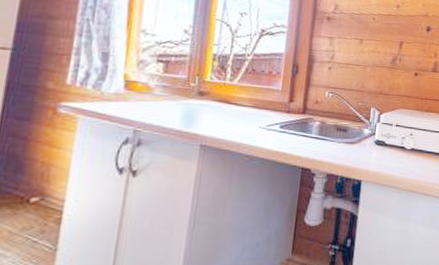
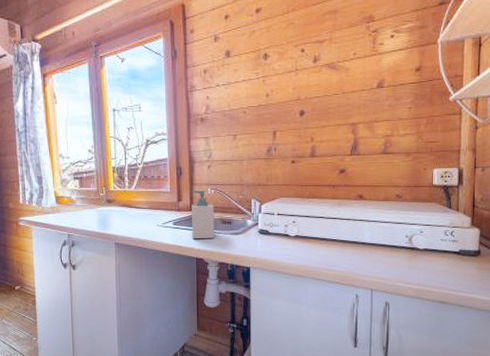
soap bottle: none [300,91,330,147] -> present [191,190,215,240]

